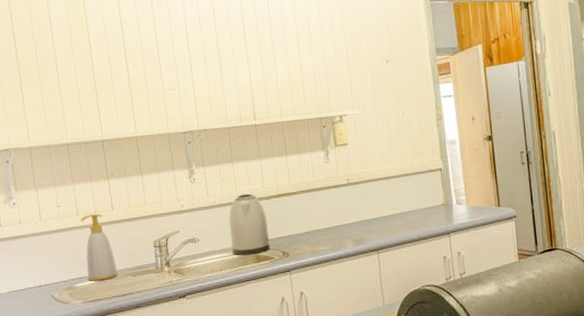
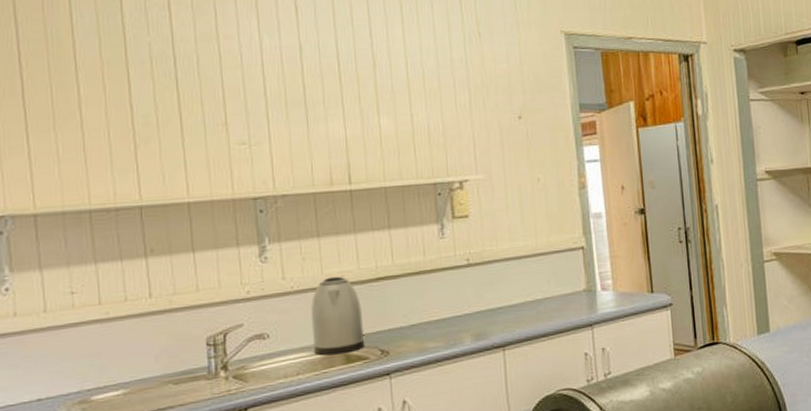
soap bottle: present [80,213,118,281] -> none [102,302,154,392]

